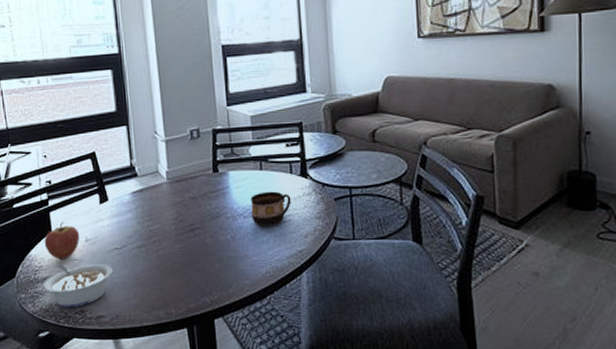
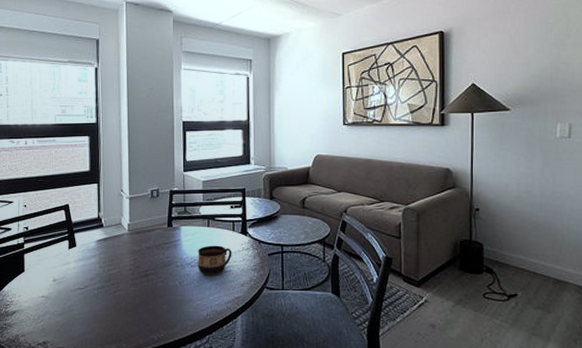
fruit: present [44,222,80,260] -> none [17,263,49,296]
legume: present [44,262,113,308] -> none [13,298,74,340]

